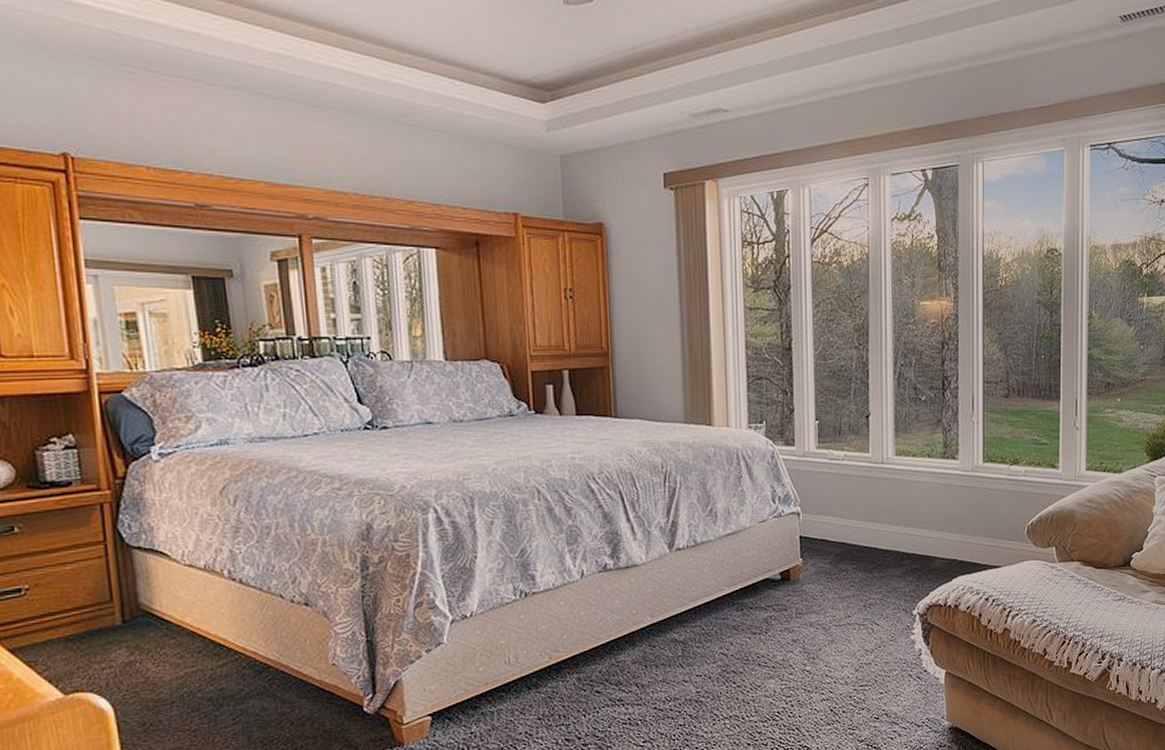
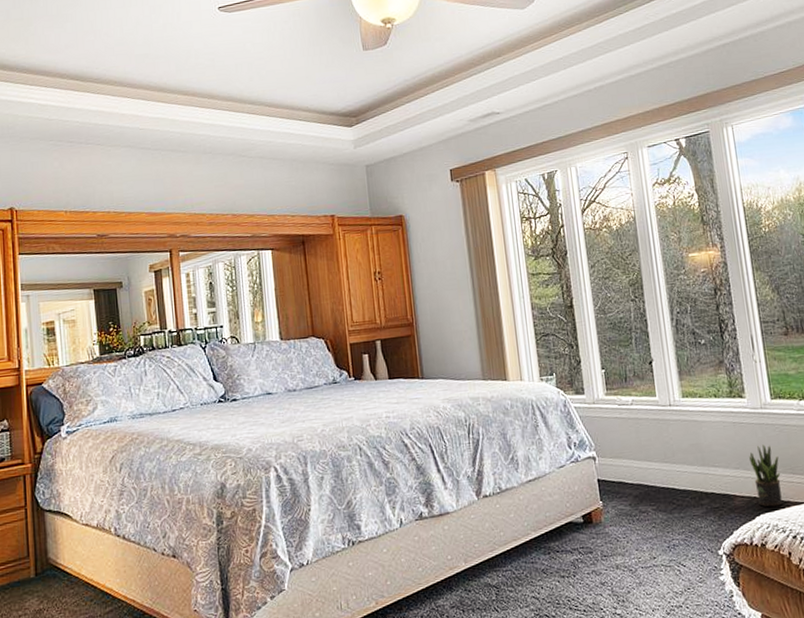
potted plant: none [953,507,982,570] -> present [748,444,783,507]

